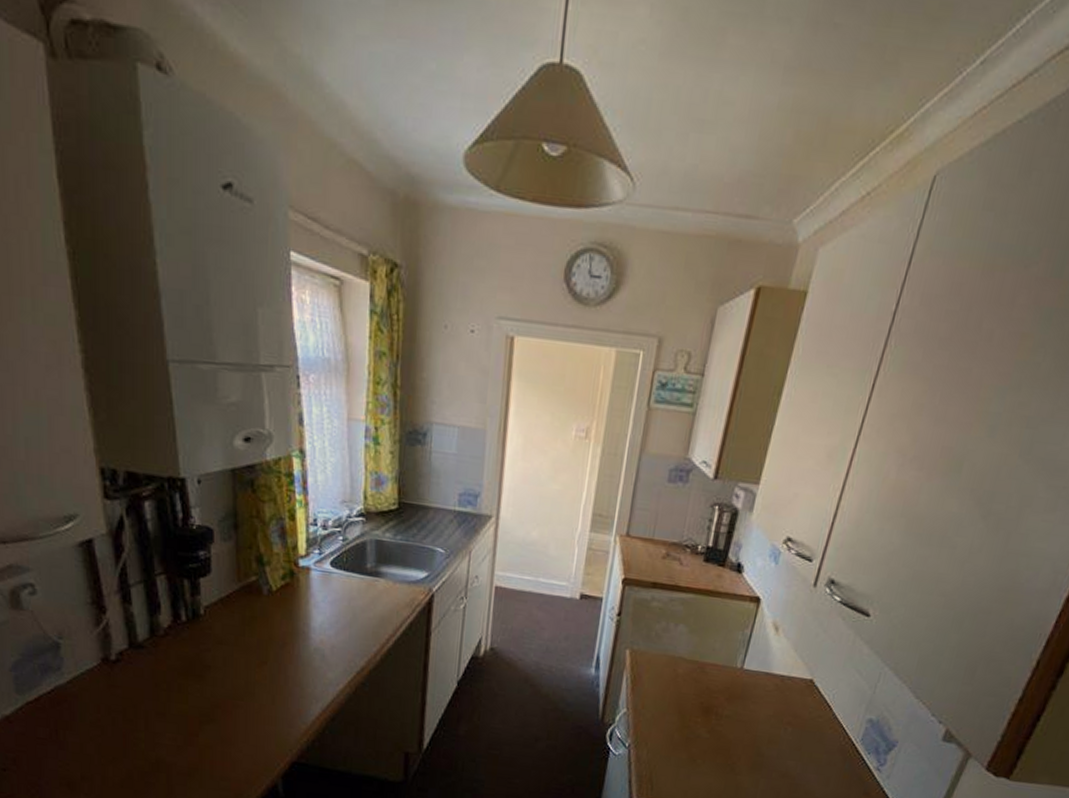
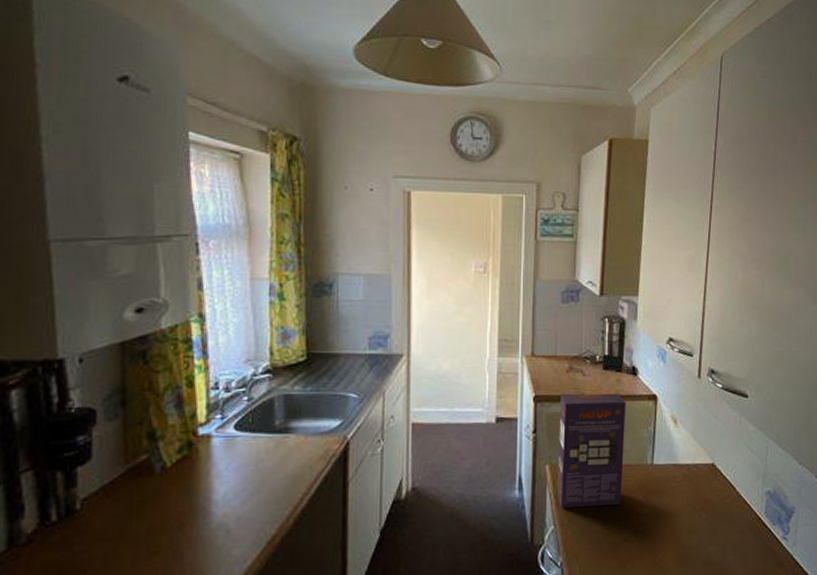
cereal box: none [633,581,724,702] -> present [556,393,626,508]

